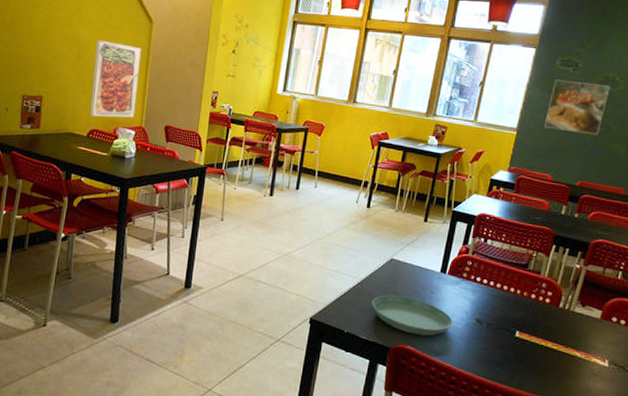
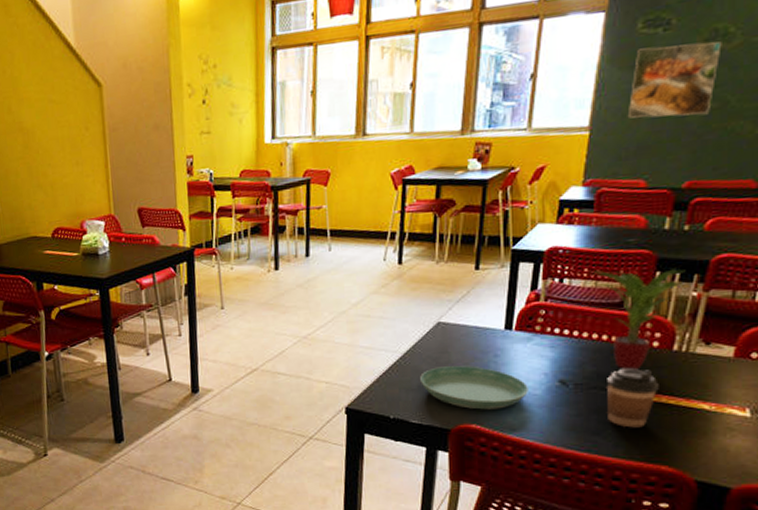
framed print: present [89,40,142,118] -> none [42,120,101,213]
potted plant: none [506,236,573,319] -> present [589,267,686,371]
coffee cup: none [507,317,547,365] -> present [606,369,659,428]

